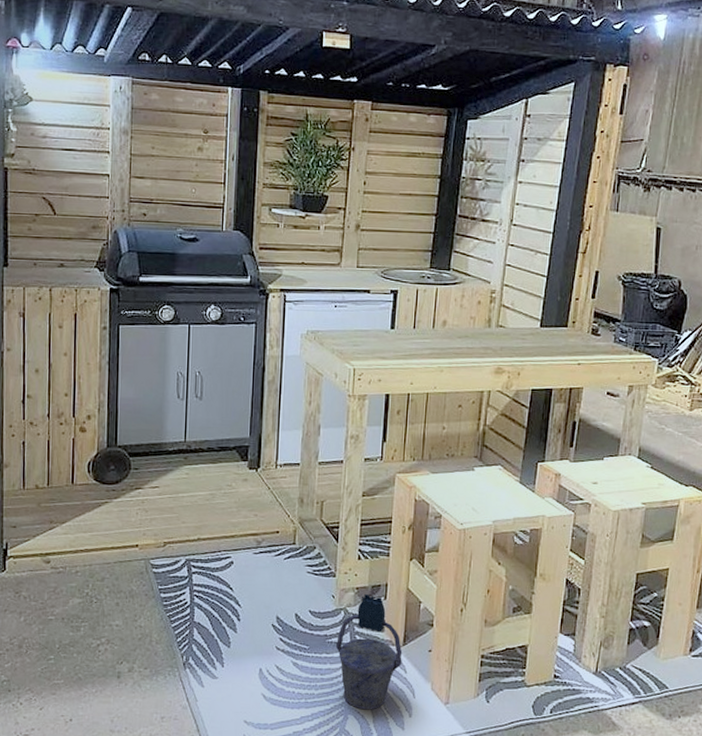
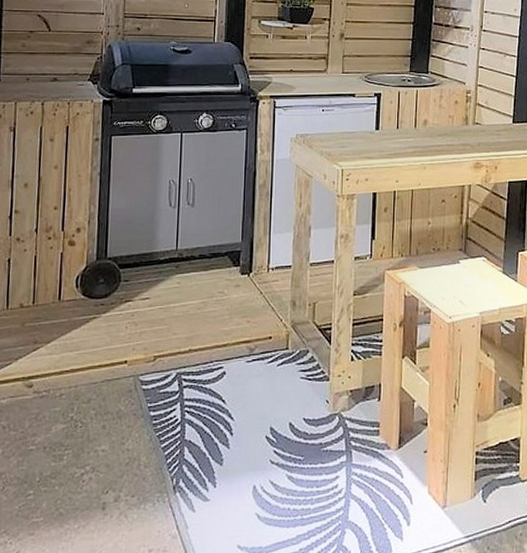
bucket: present [335,594,403,710] -> none [330,397,398,522]

